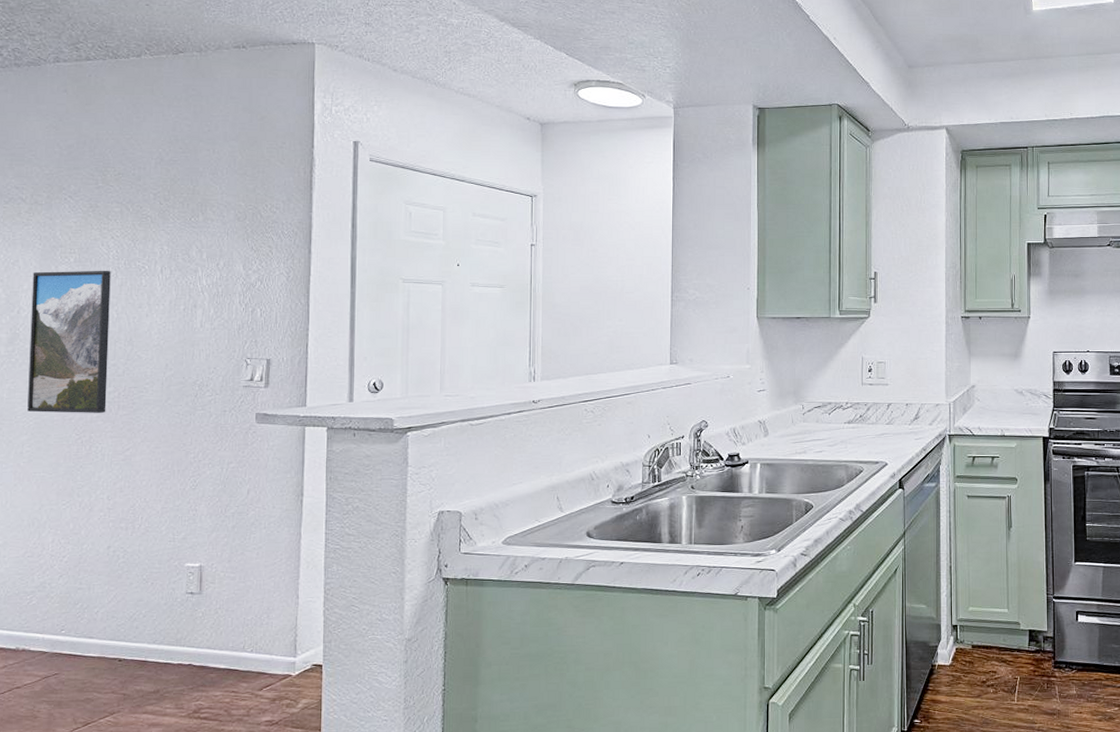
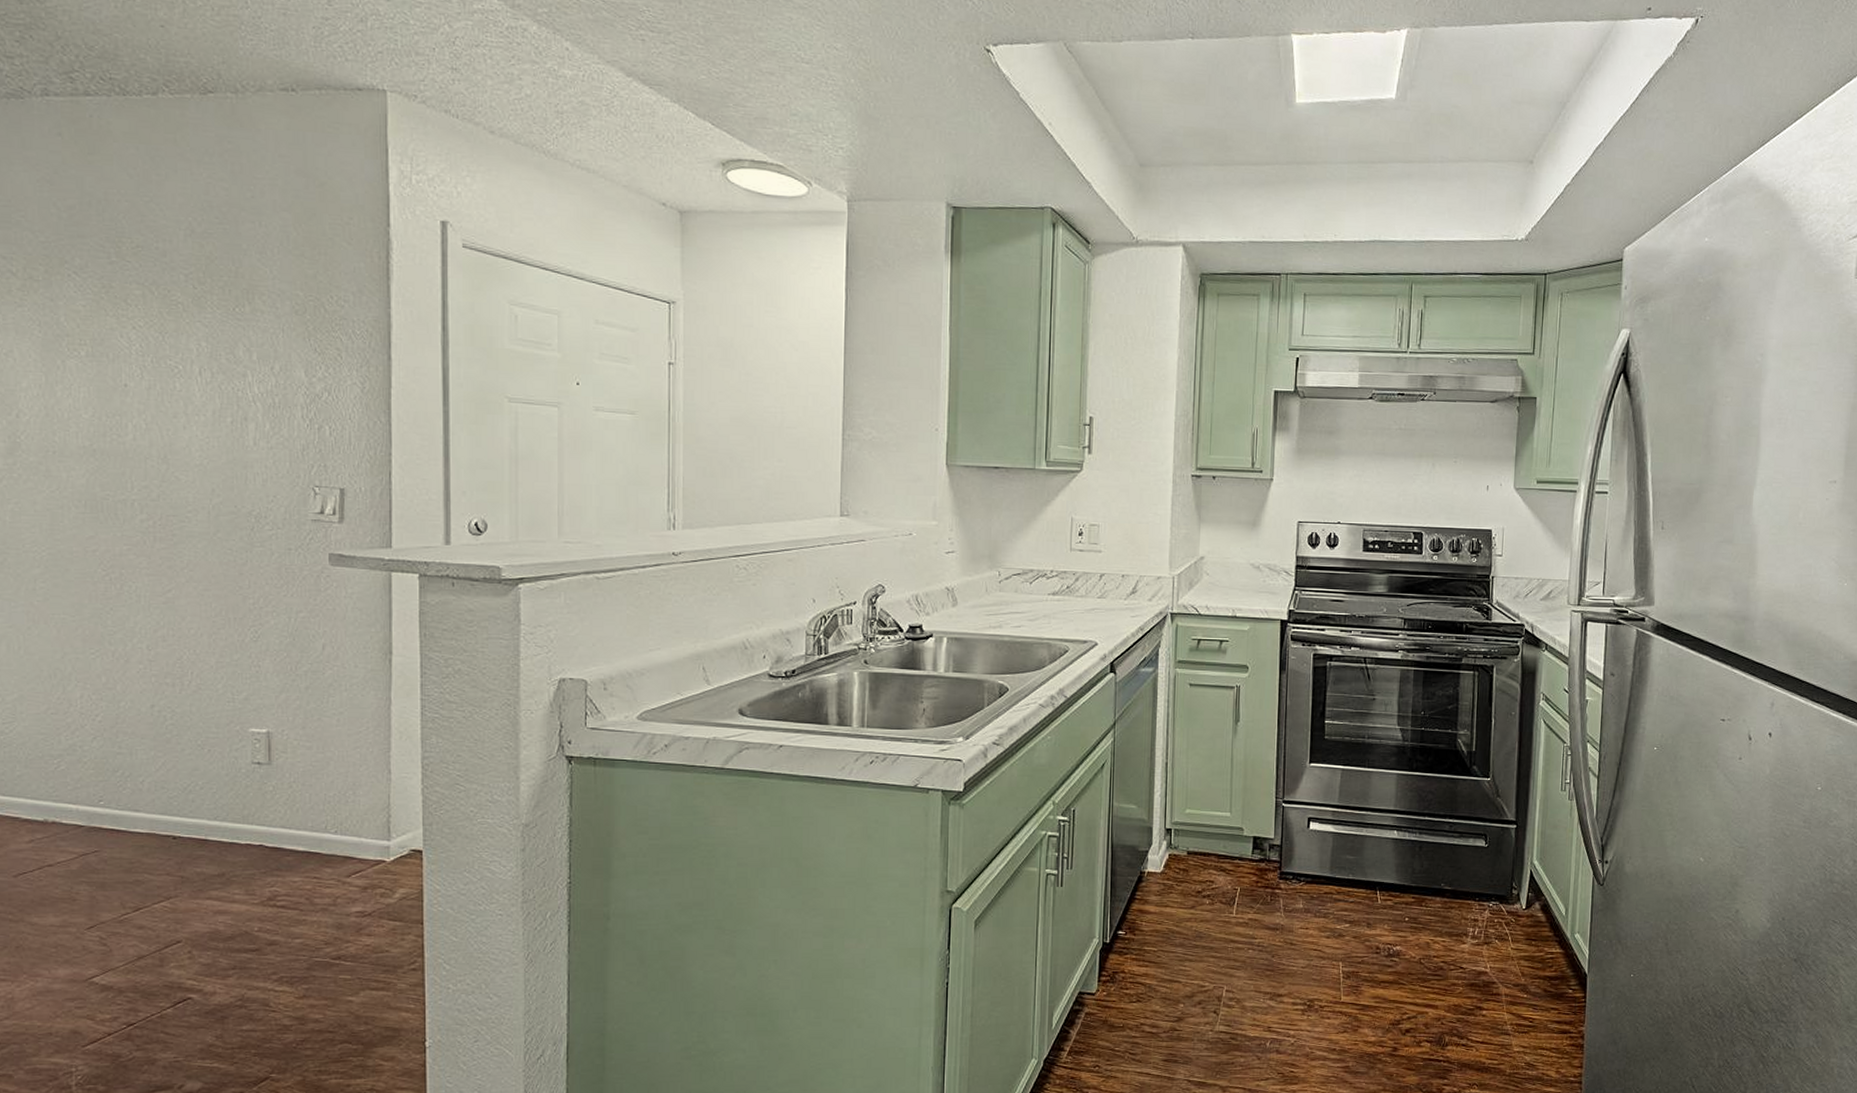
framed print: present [27,270,111,413] -> none [33,366,139,545]

